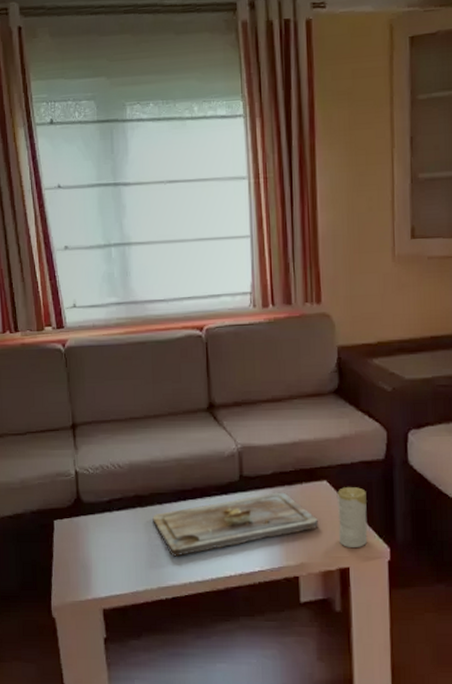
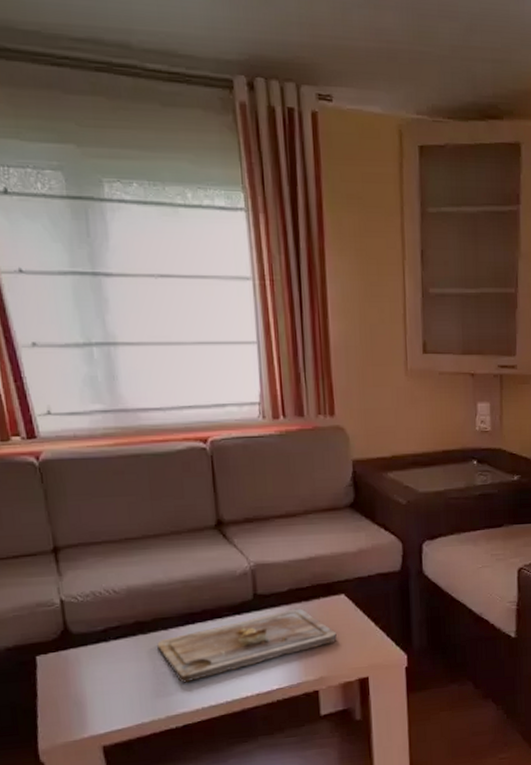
candle: present [338,487,368,547] -> none [355,599,386,658]

